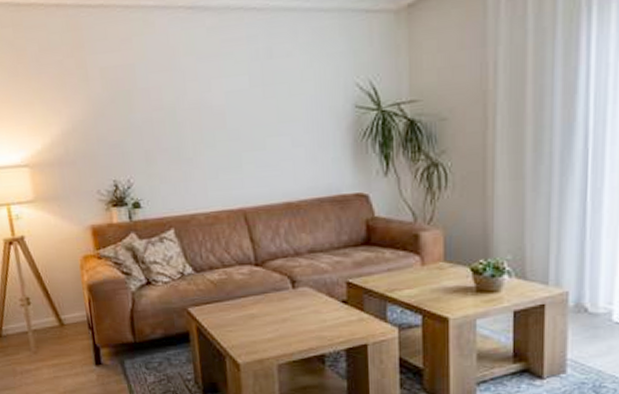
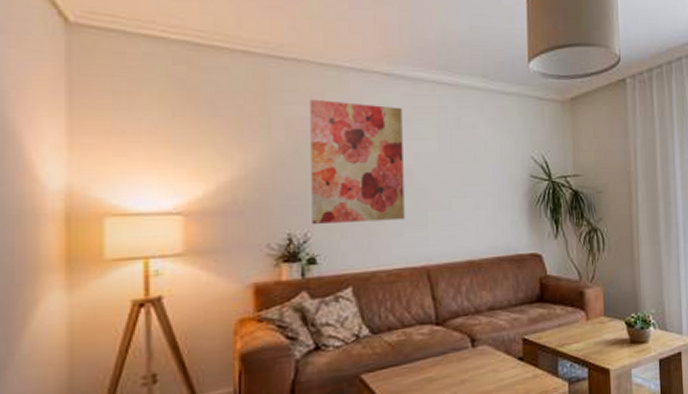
wall art: none [119,43,219,170] -> present [310,99,405,224]

